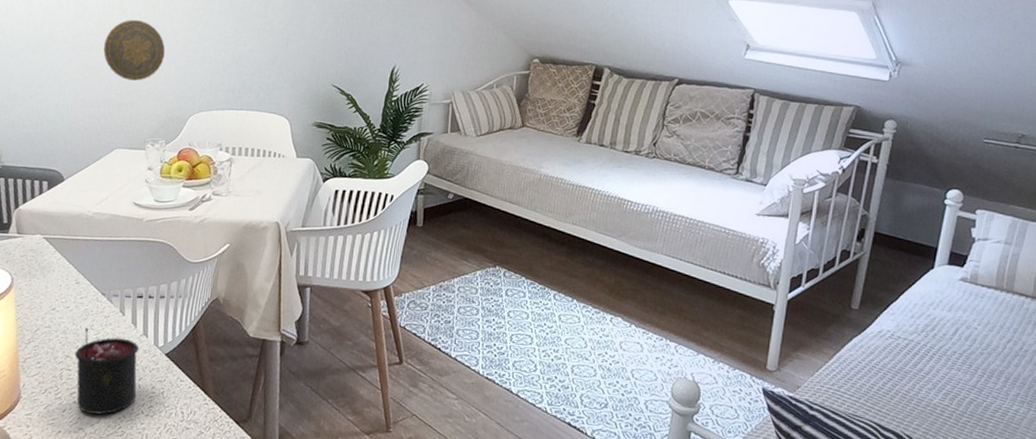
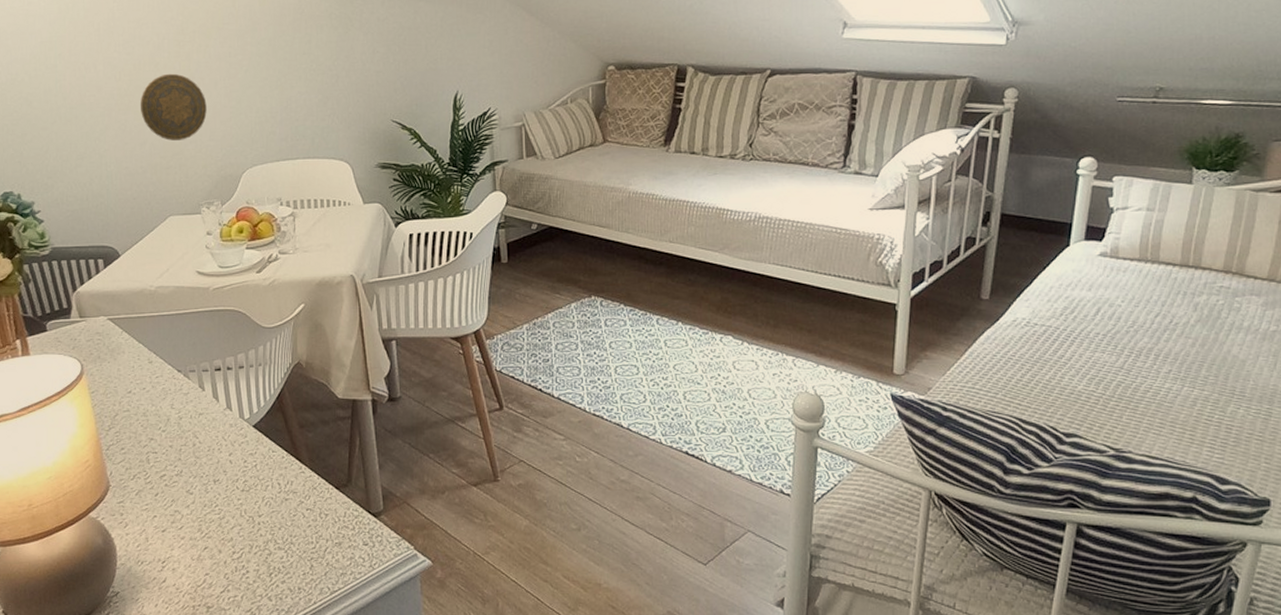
candle: present [74,328,139,415] -> none [158,408,229,495]

